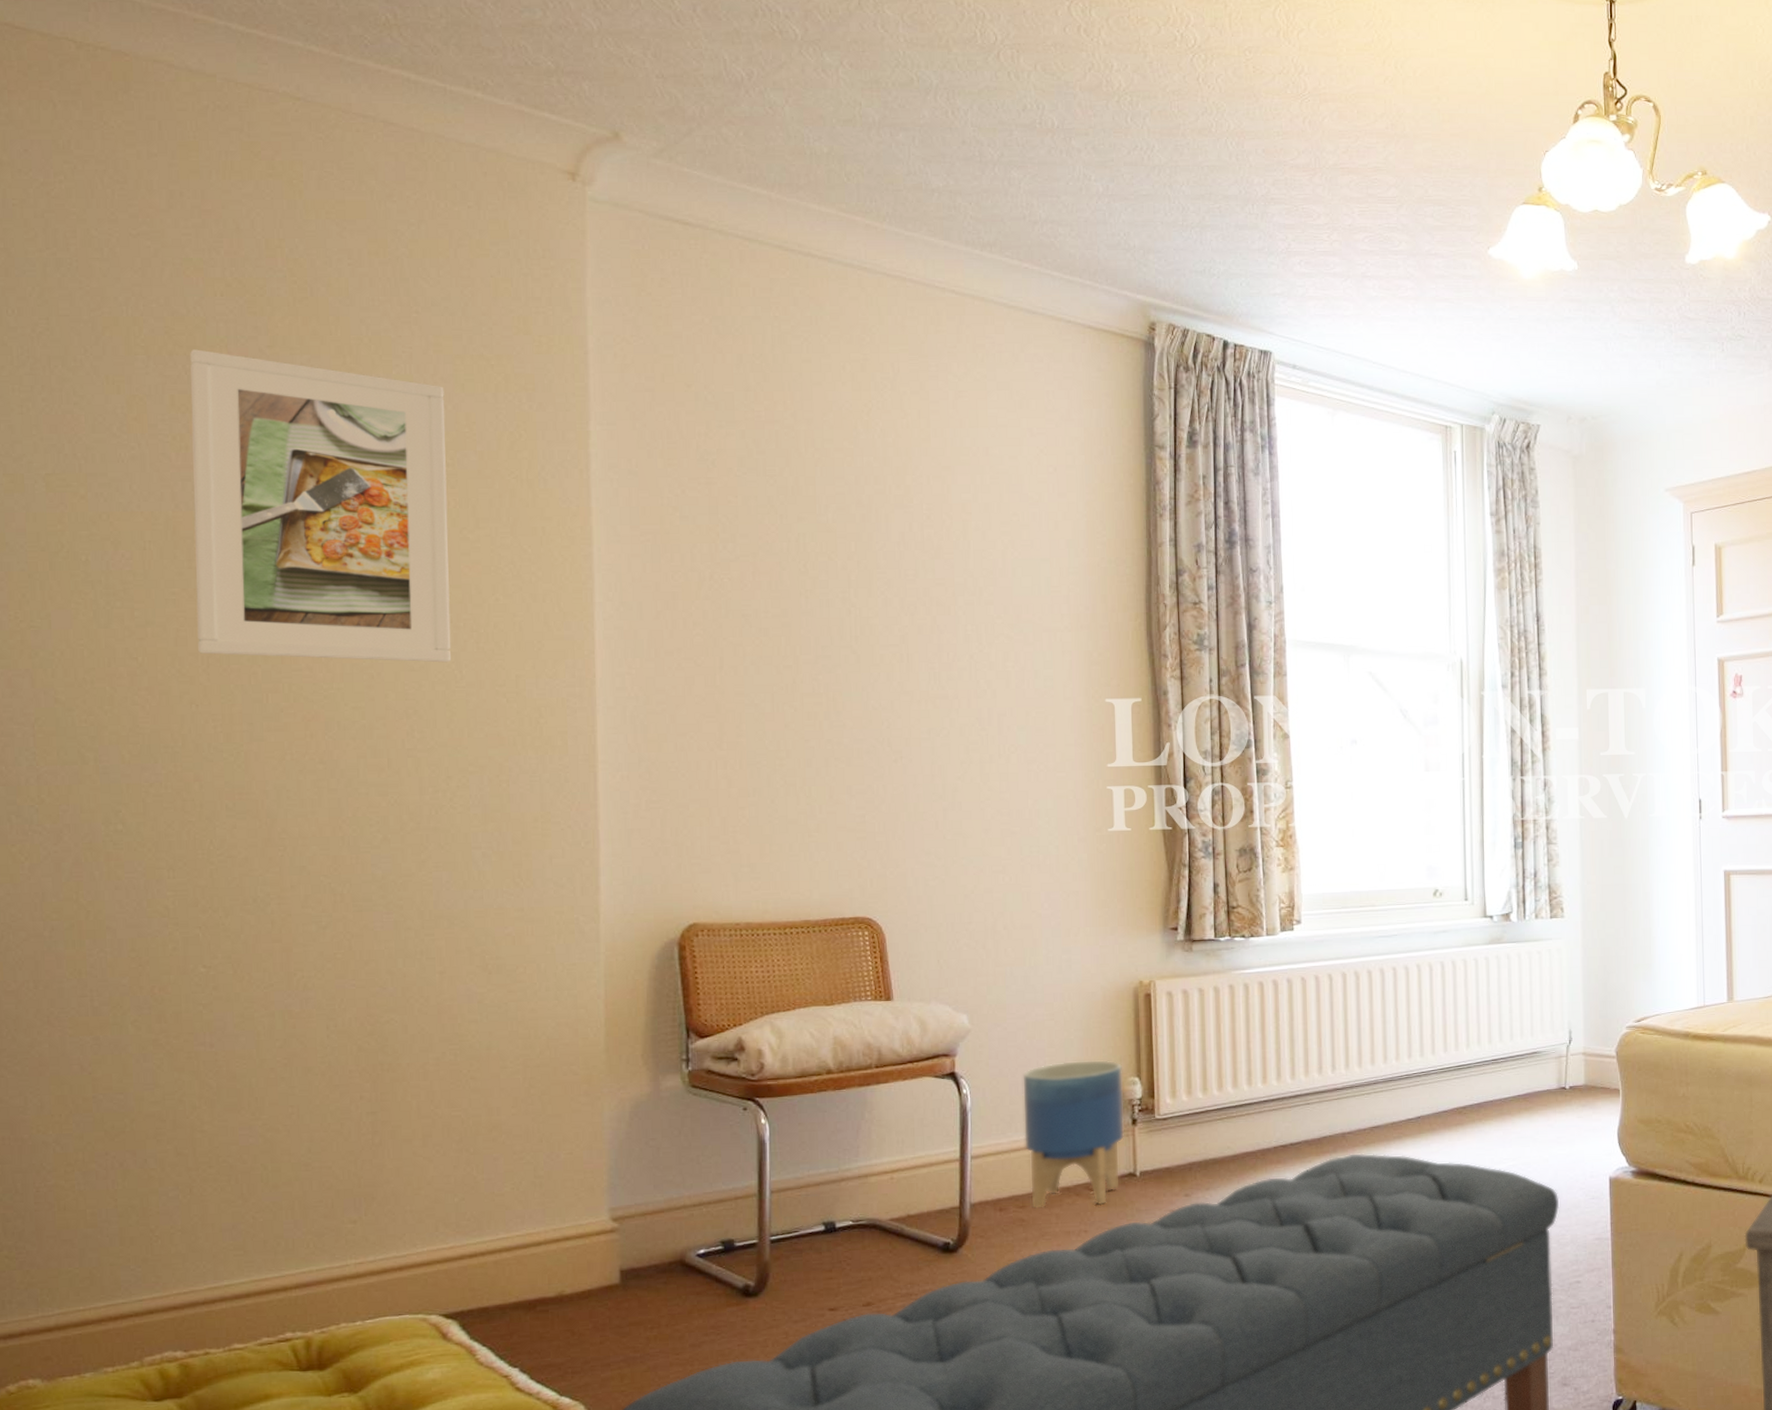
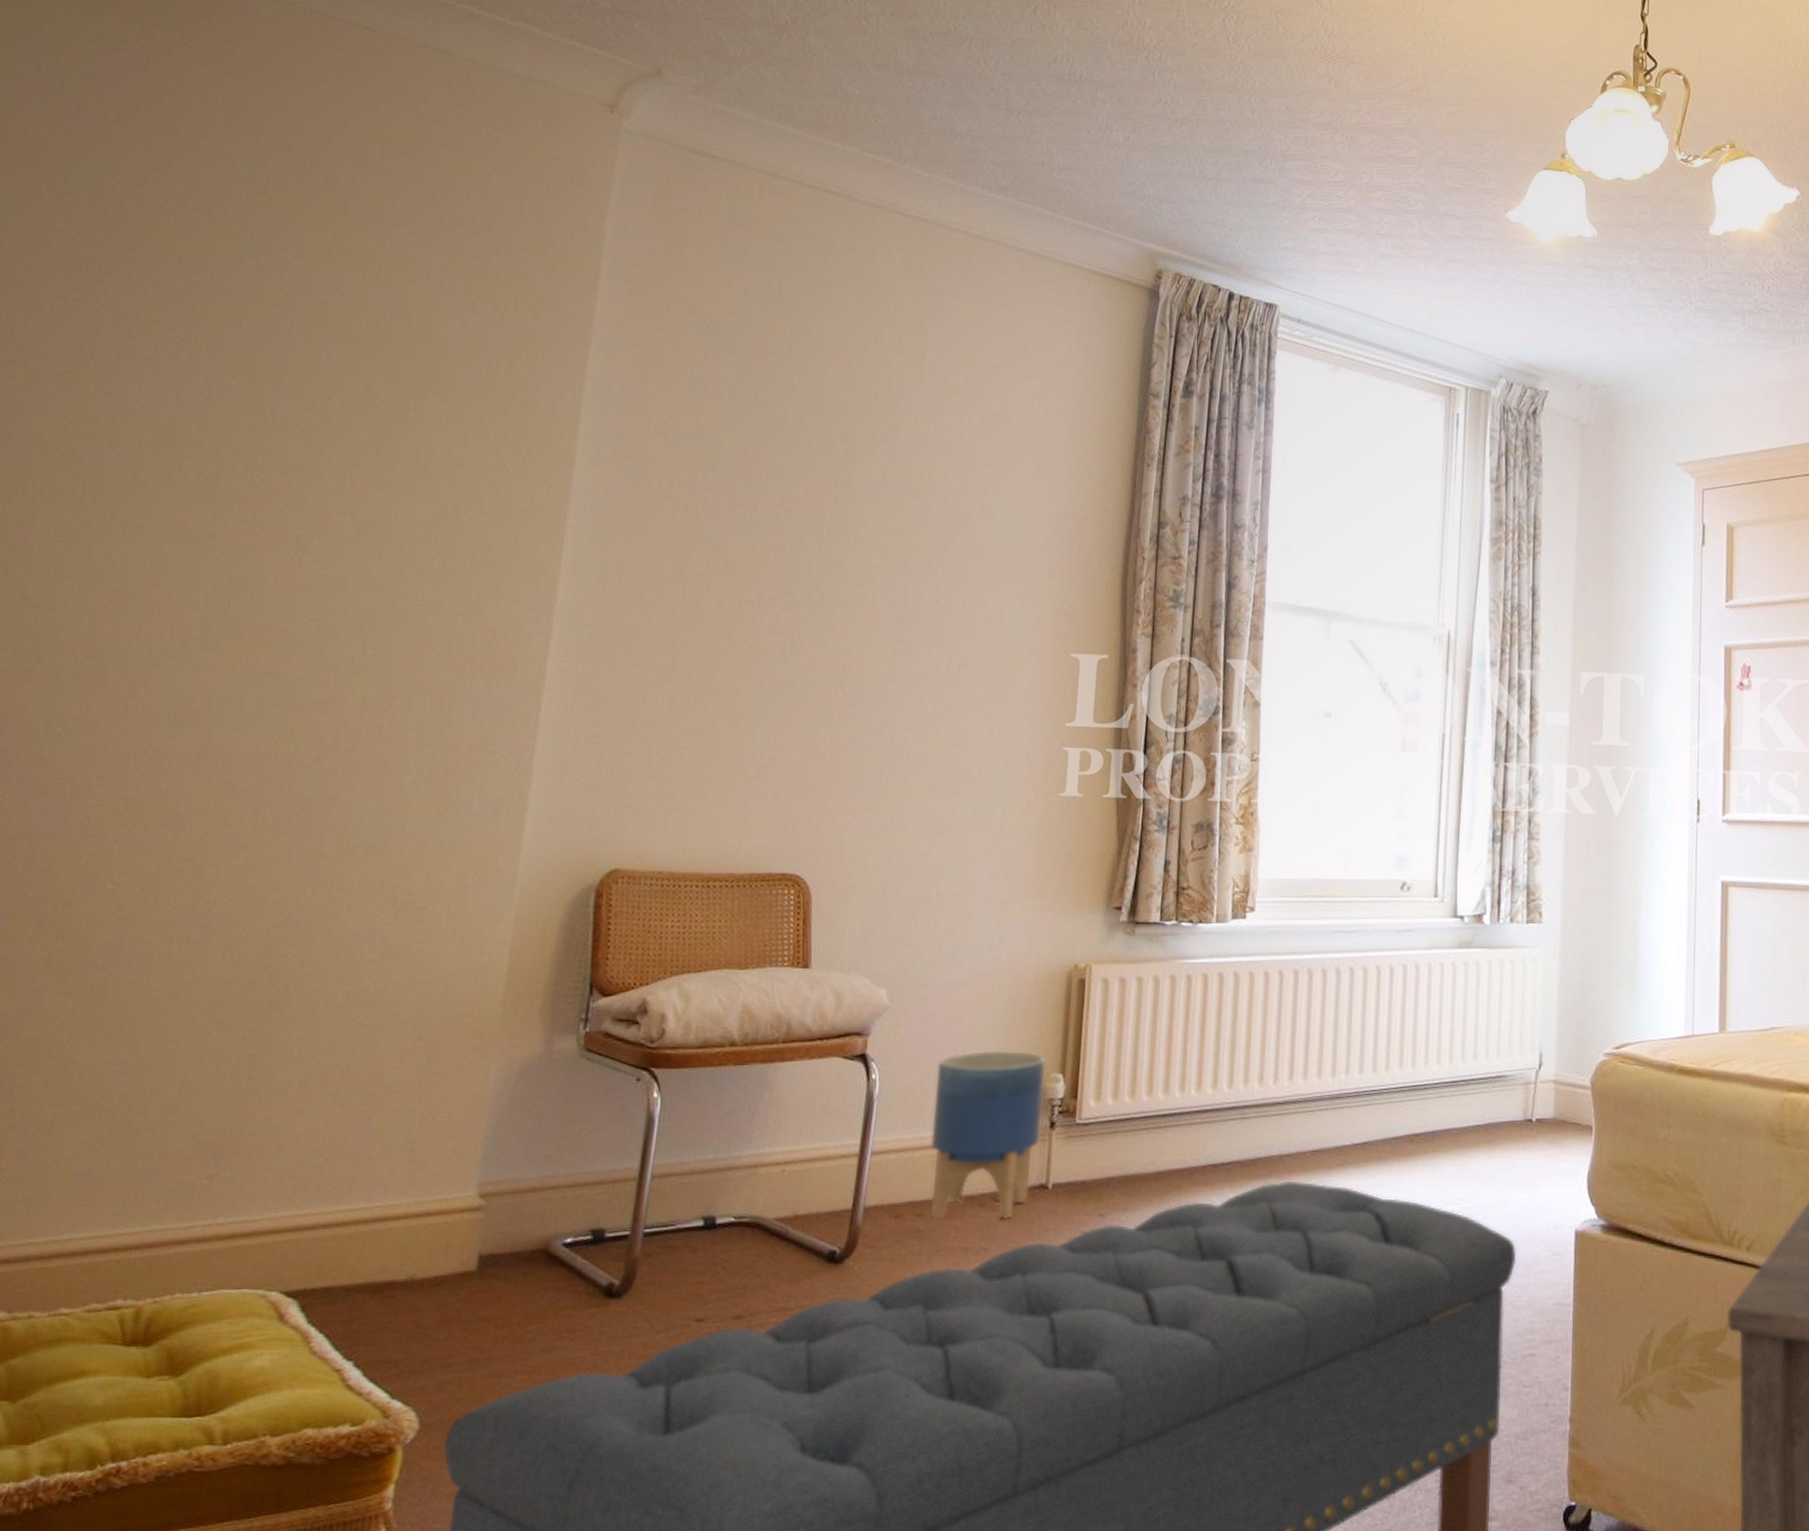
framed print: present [190,349,452,663] -> none [171,258,455,579]

